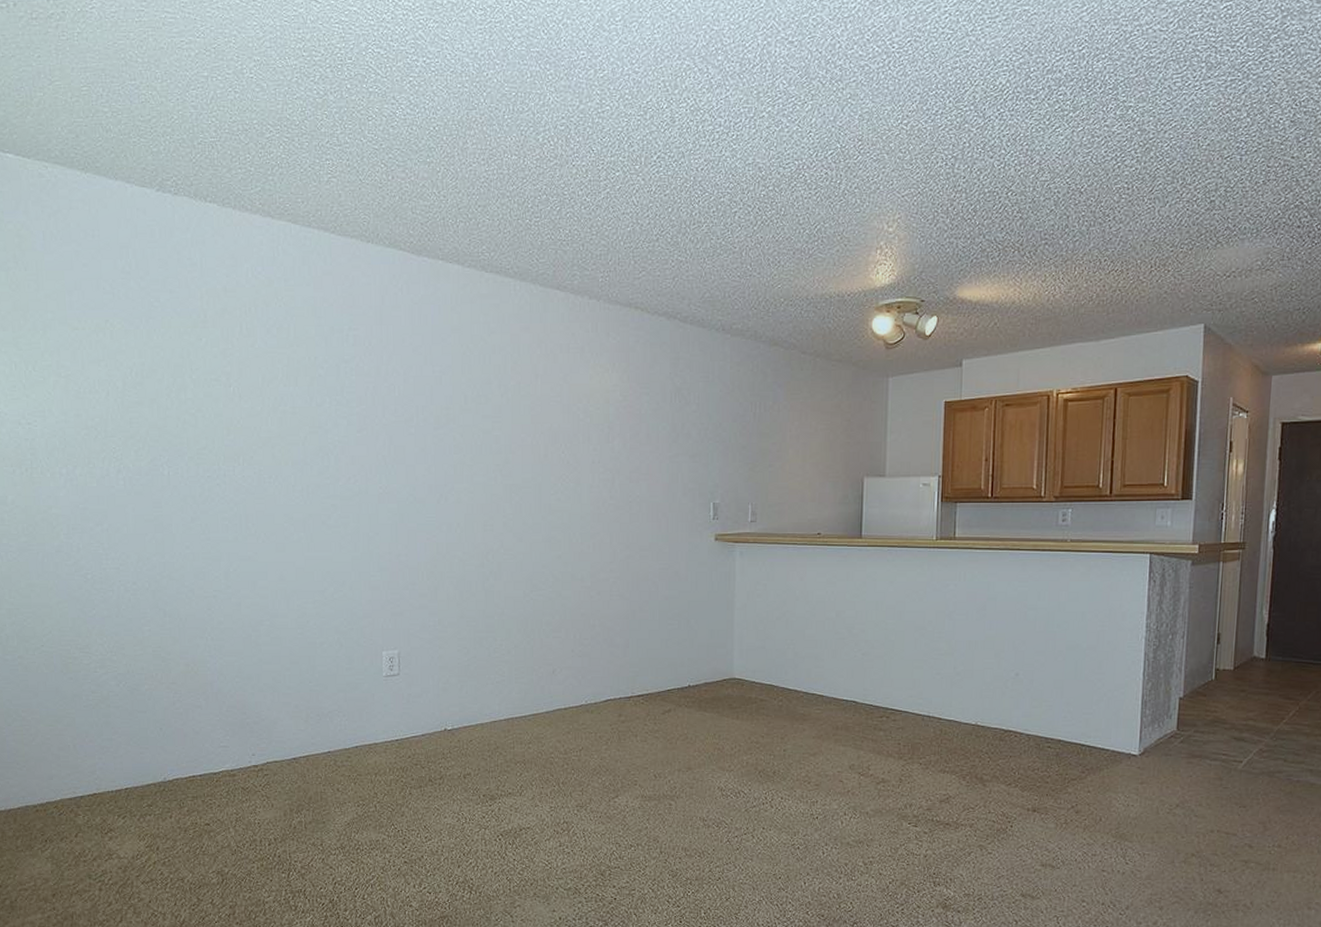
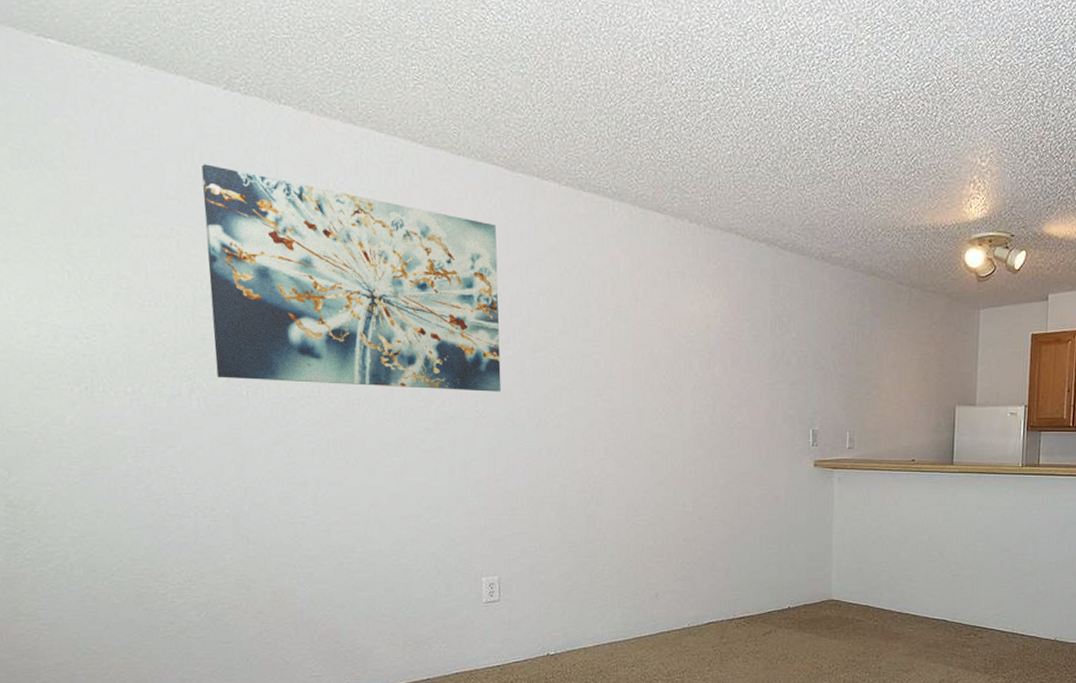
wall art: none [134,260,404,469] -> present [201,164,502,392]

